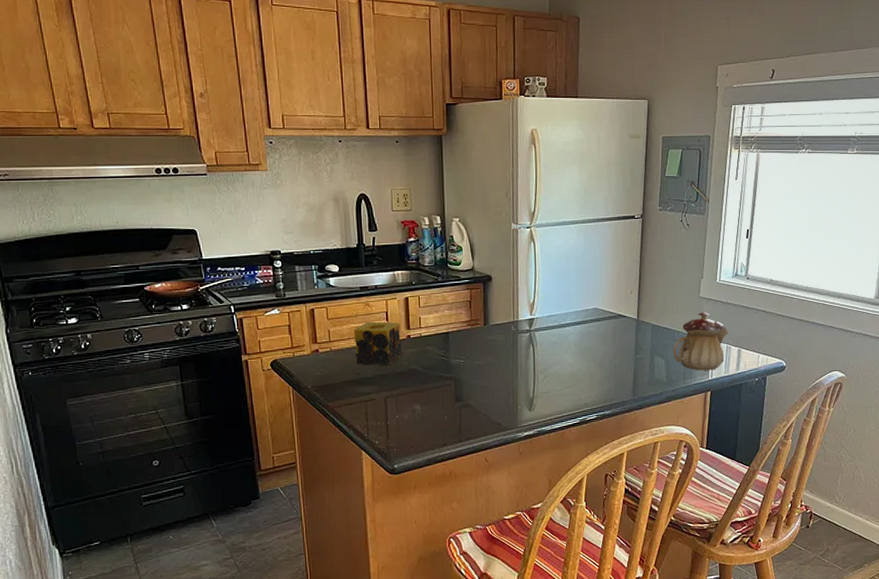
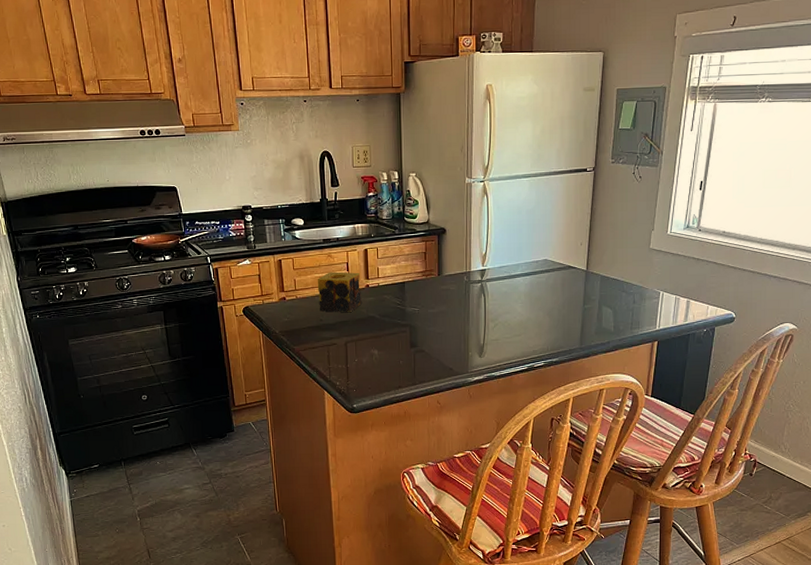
teapot: present [673,311,728,371] -> none [621,263,677,321]

